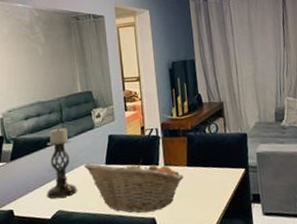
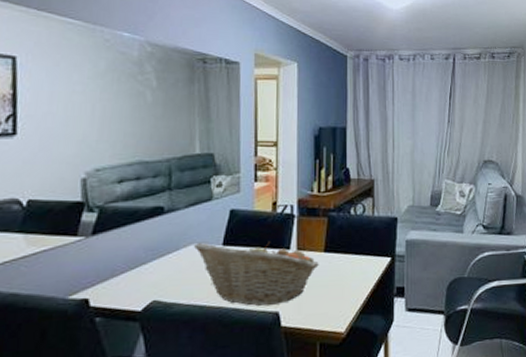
candle holder: present [46,126,77,199] -> none [139,194,182,286]

